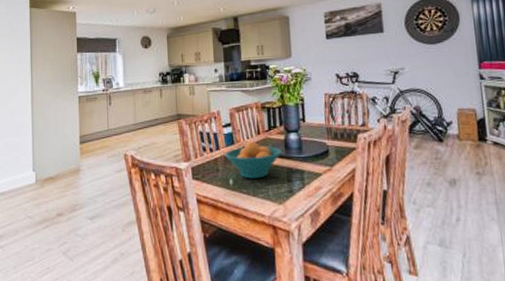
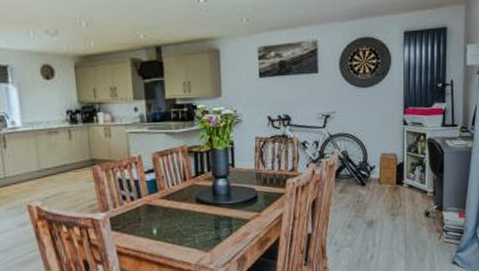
fruit bowl: present [224,141,282,179] -> none [147,188,210,228]

